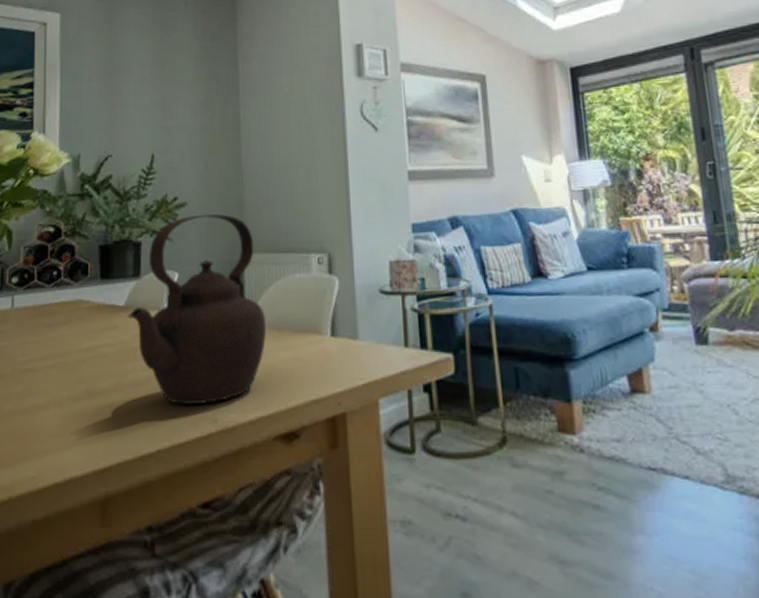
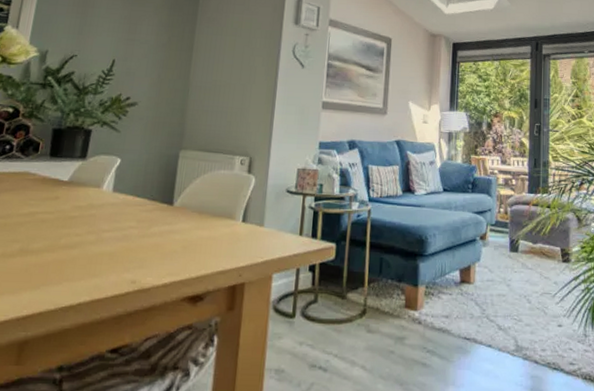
teapot: present [128,213,266,405] -> none [69,114,190,268]

